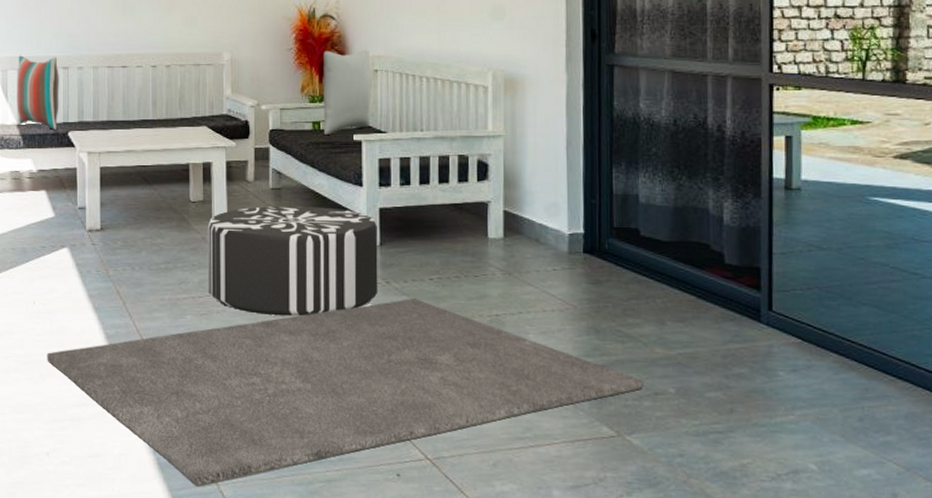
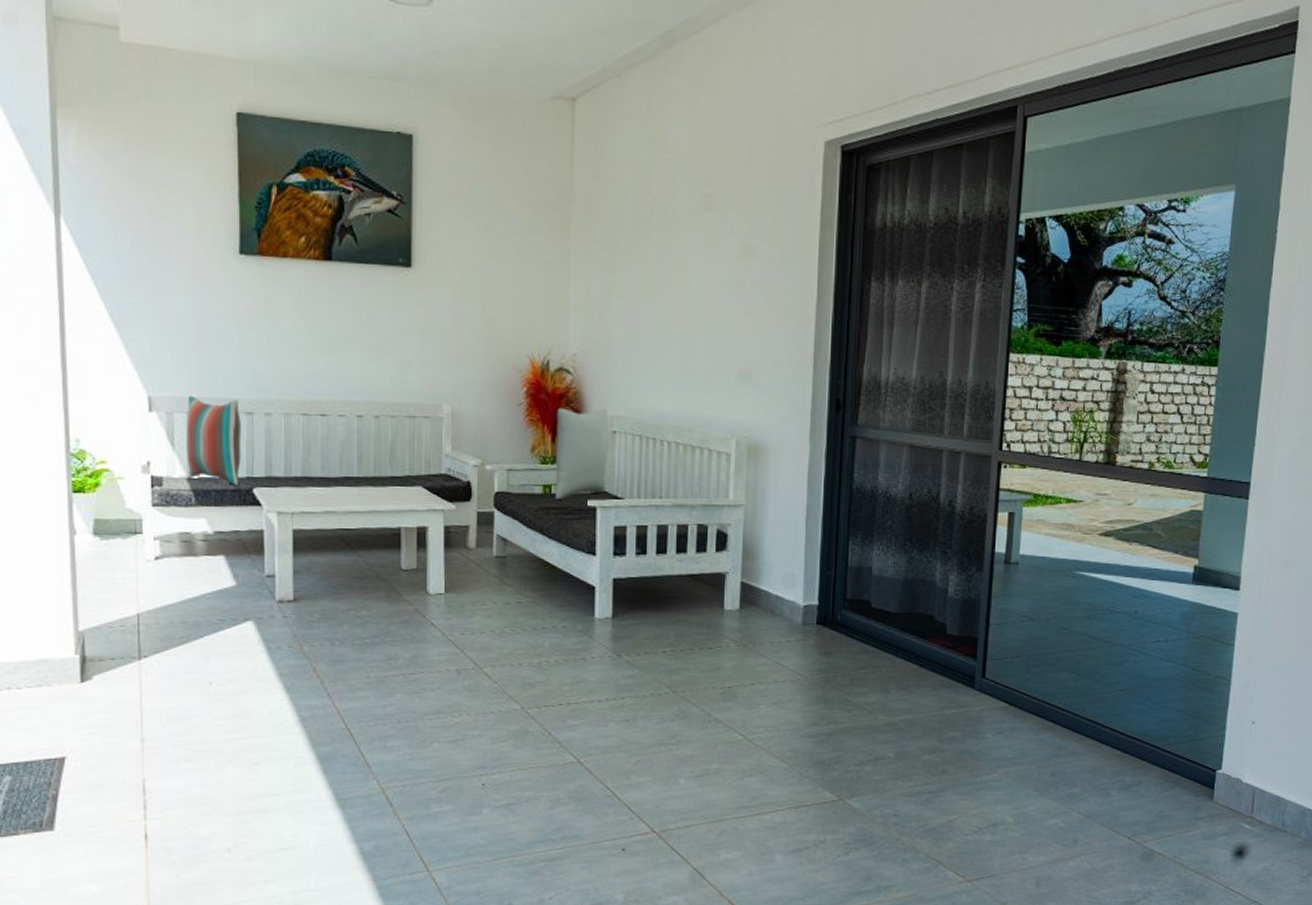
rug: present [47,298,644,487] -> none [227,672,867,874]
pouf: present [207,205,378,316] -> none [421,575,610,691]

